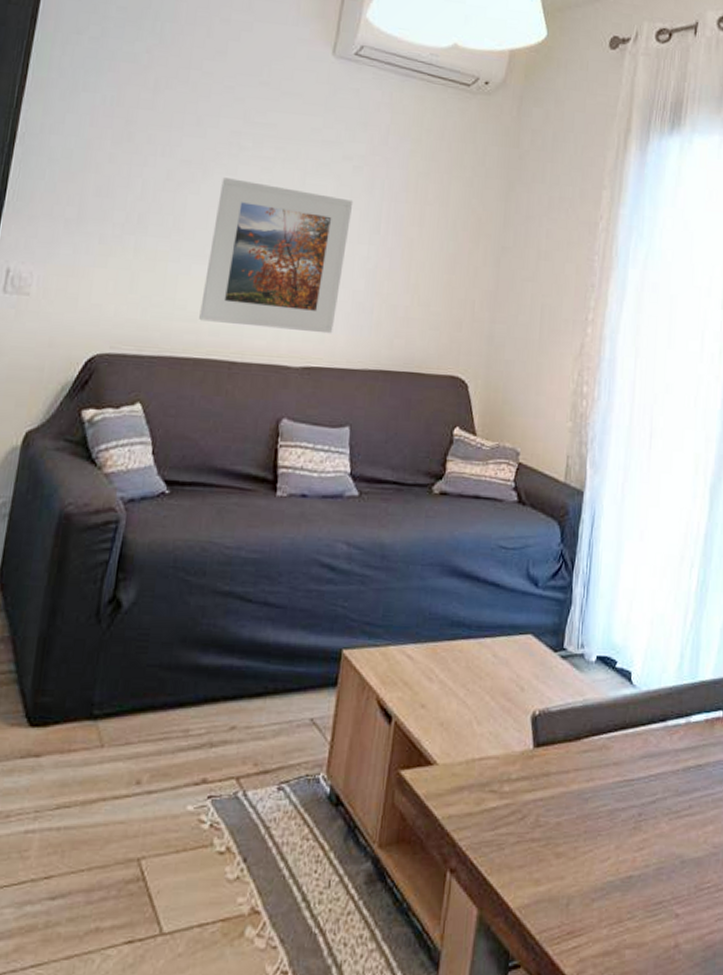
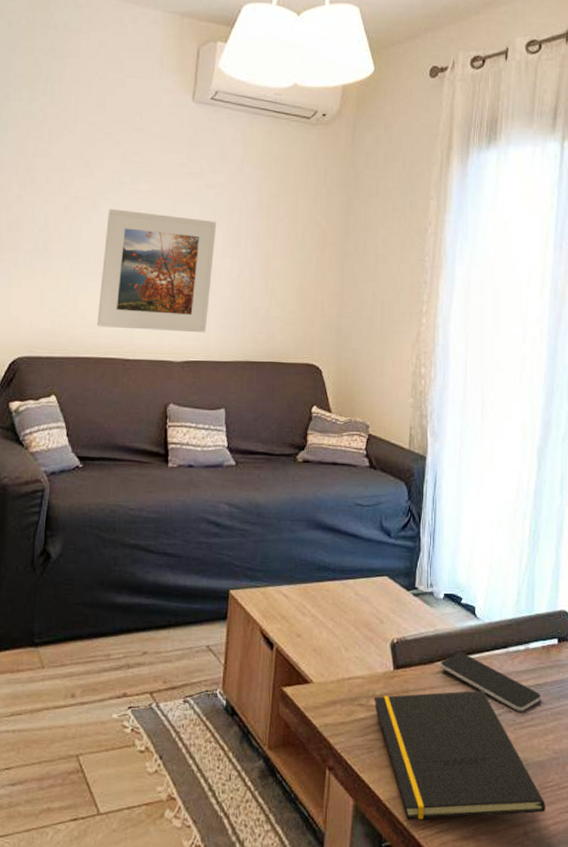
notepad: none [508,772,701,933] -> present [373,690,546,820]
smartphone: none [587,727,702,798] -> present [440,652,542,711]

